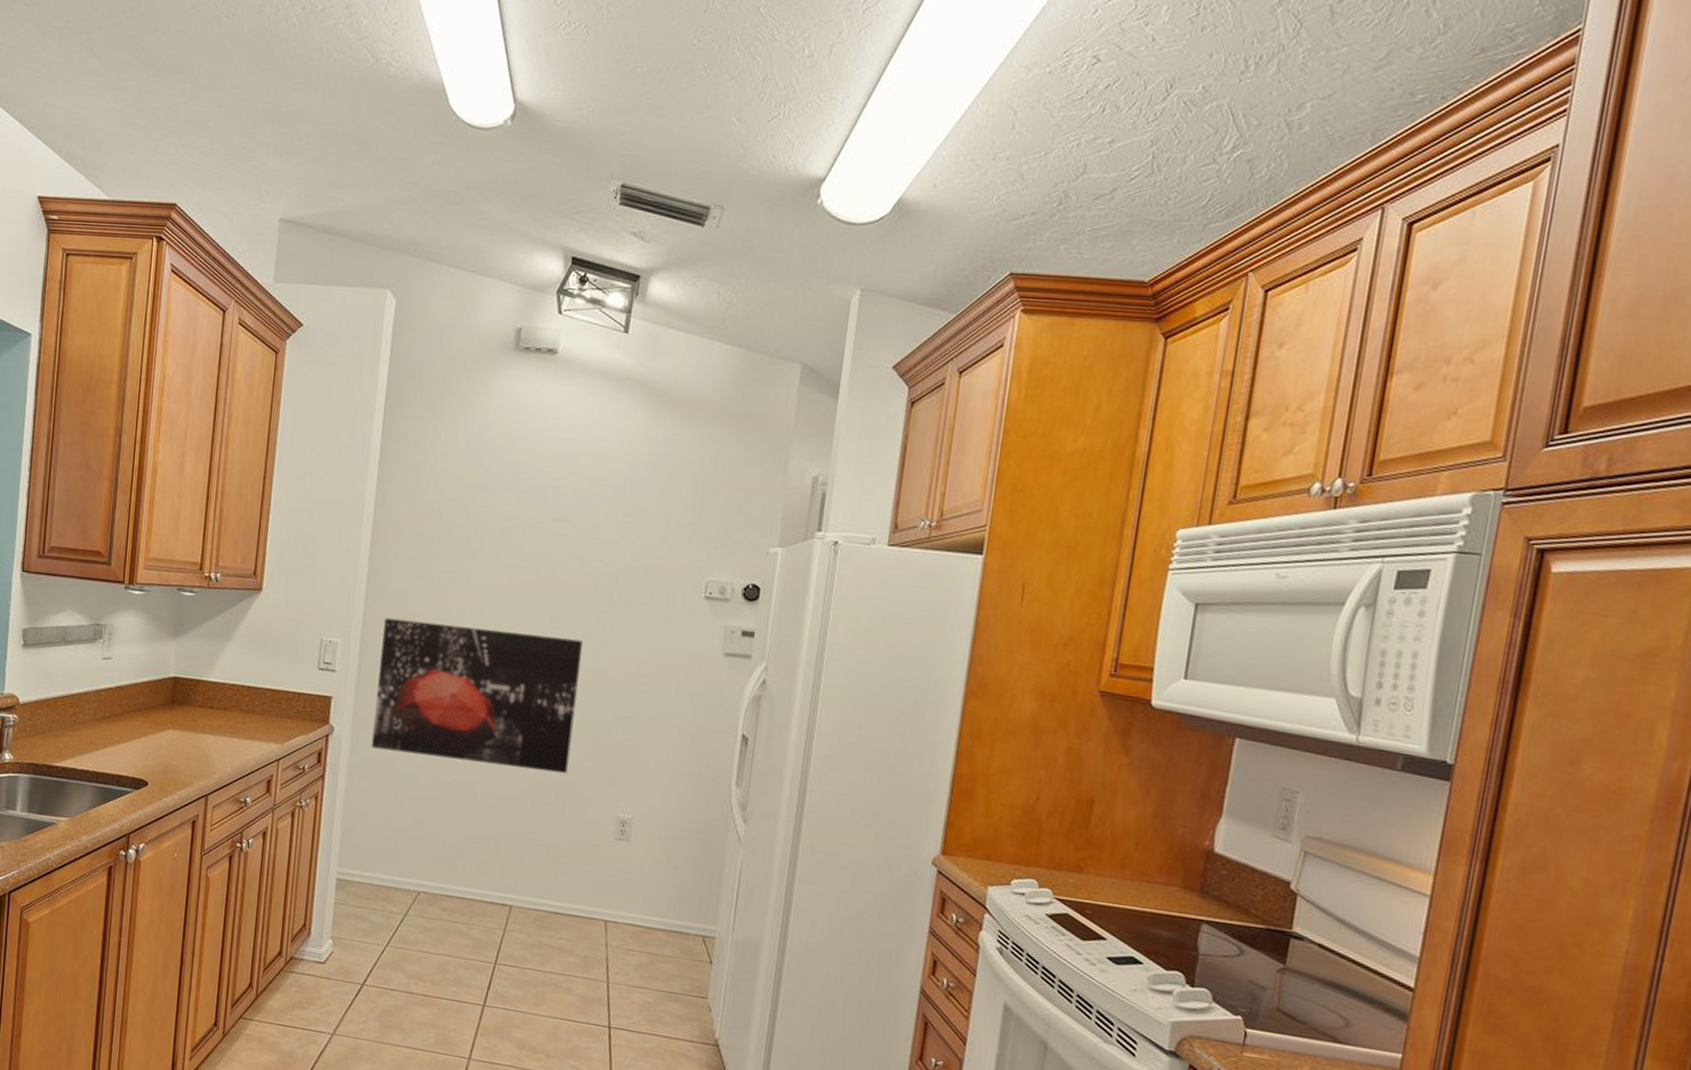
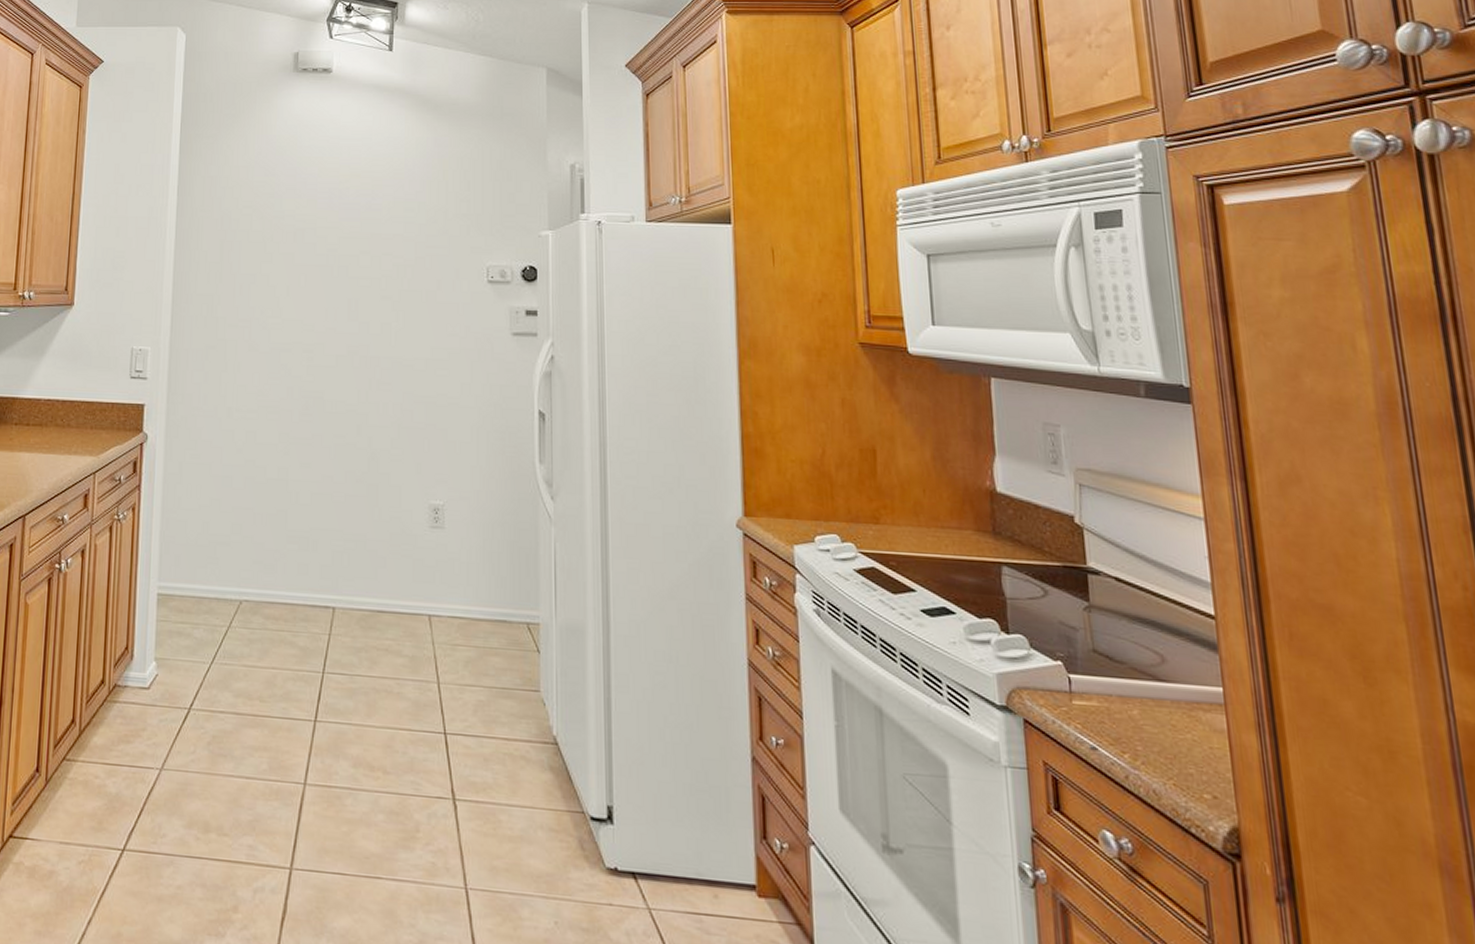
wall art: present [371,617,583,774] -> none [185,322,379,465]

